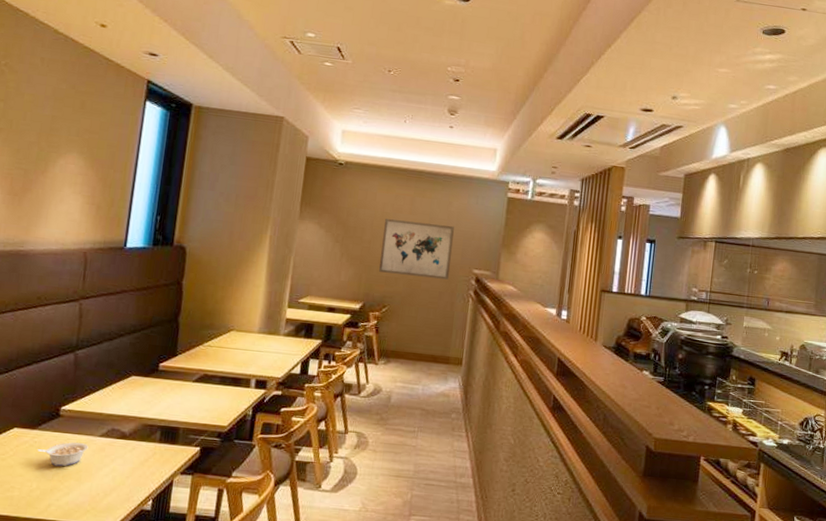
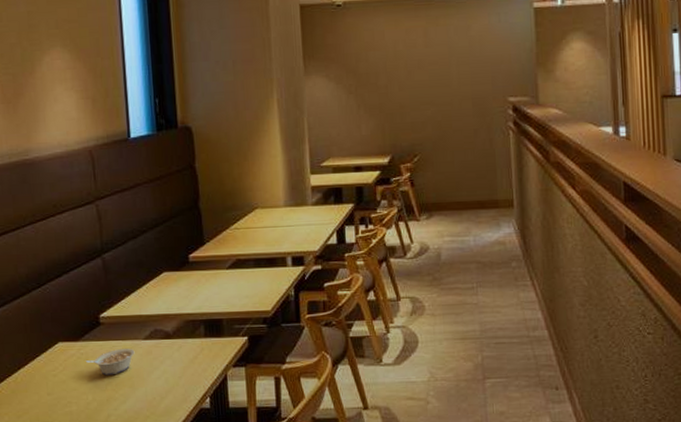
wall art: present [379,219,454,280] -> none [398,52,483,118]

